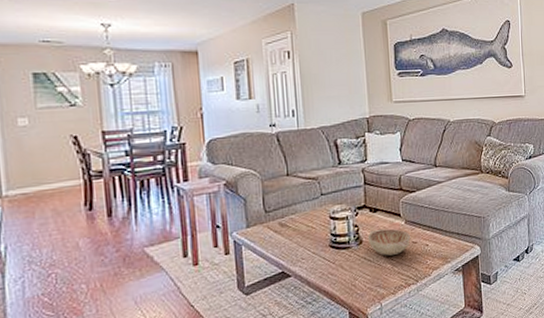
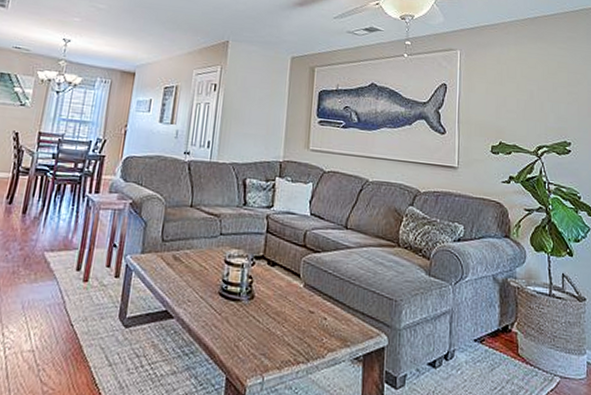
decorative bowl: present [367,228,411,256] -> none [260,286,309,322]

